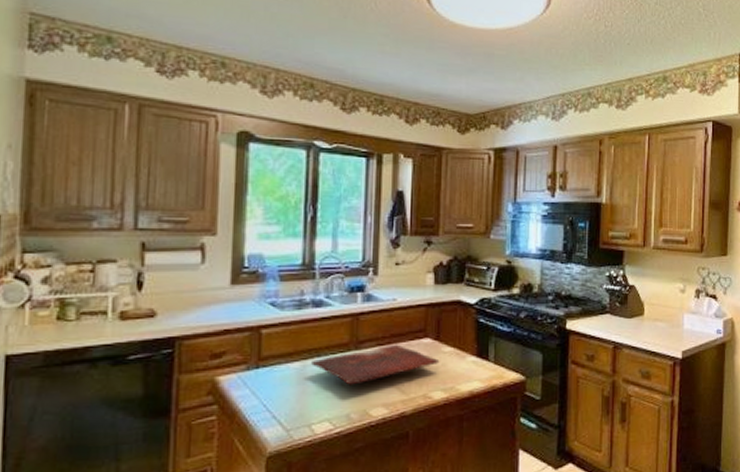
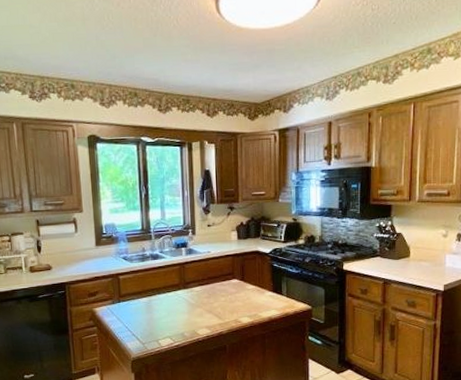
cutting board: present [311,344,440,385] -> none [155,284,245,313]

